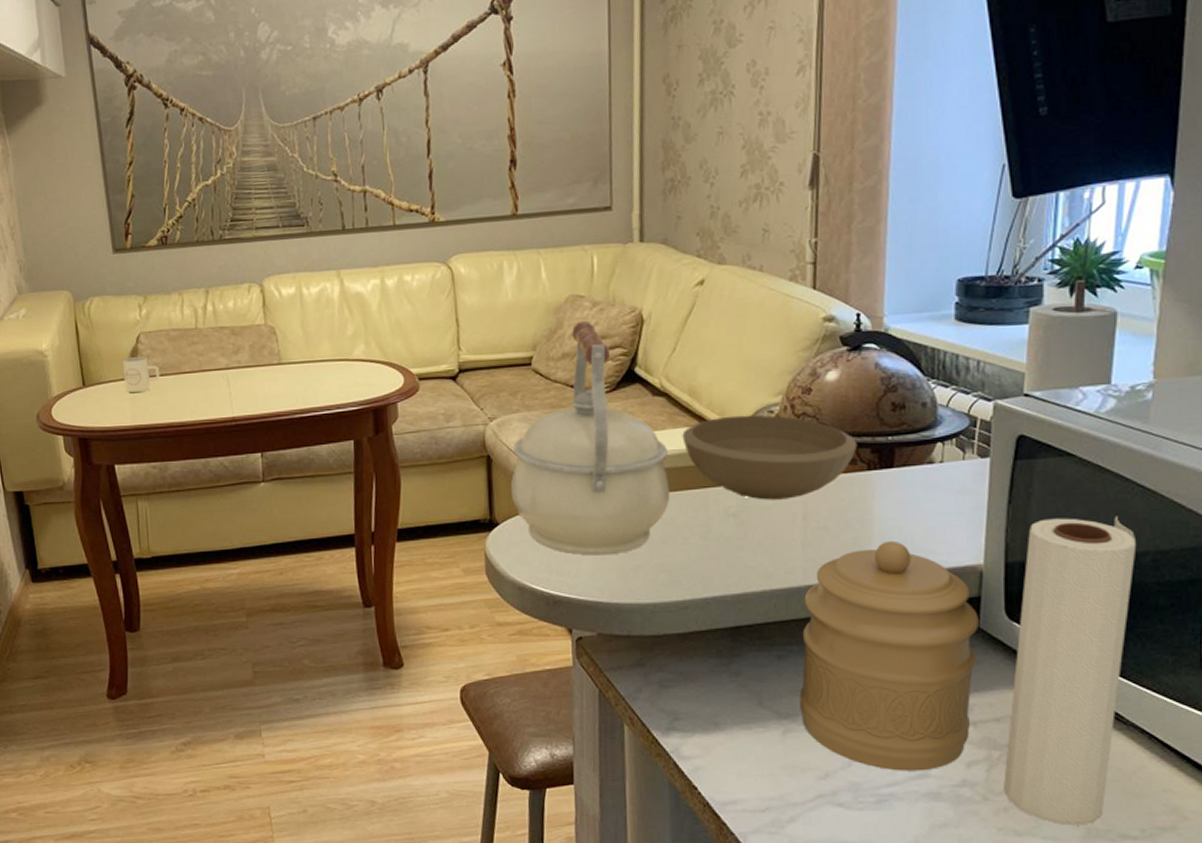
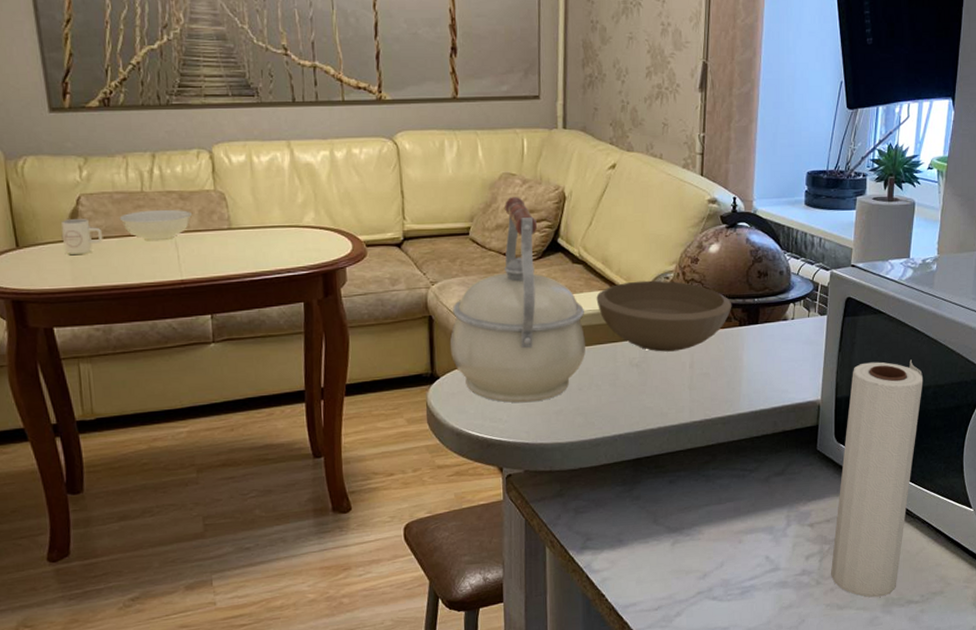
bowl: none [175,345,244,378] -> present [119,209,193,242]
jar: present [799,540,980,771] -> none [685,382,817,567]

